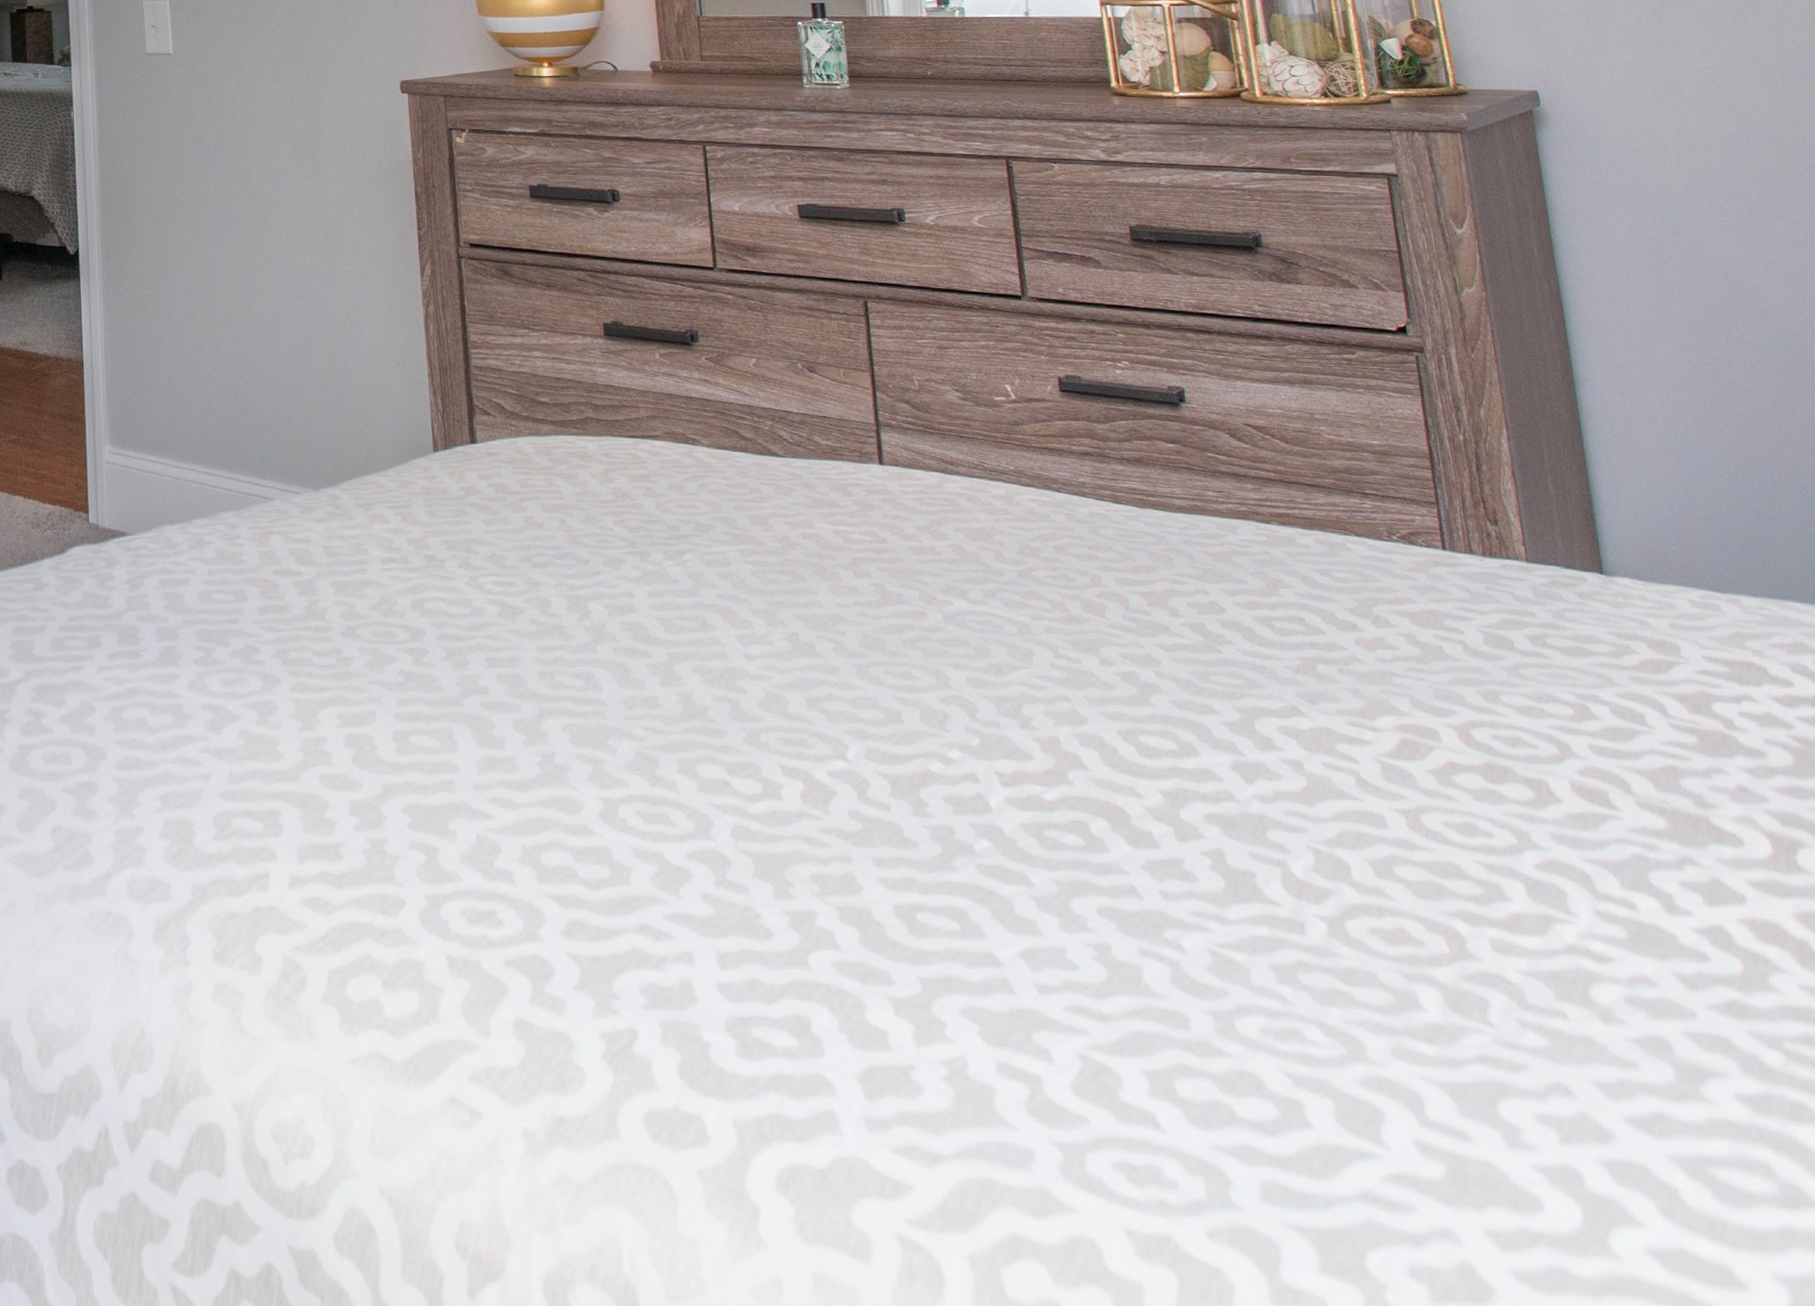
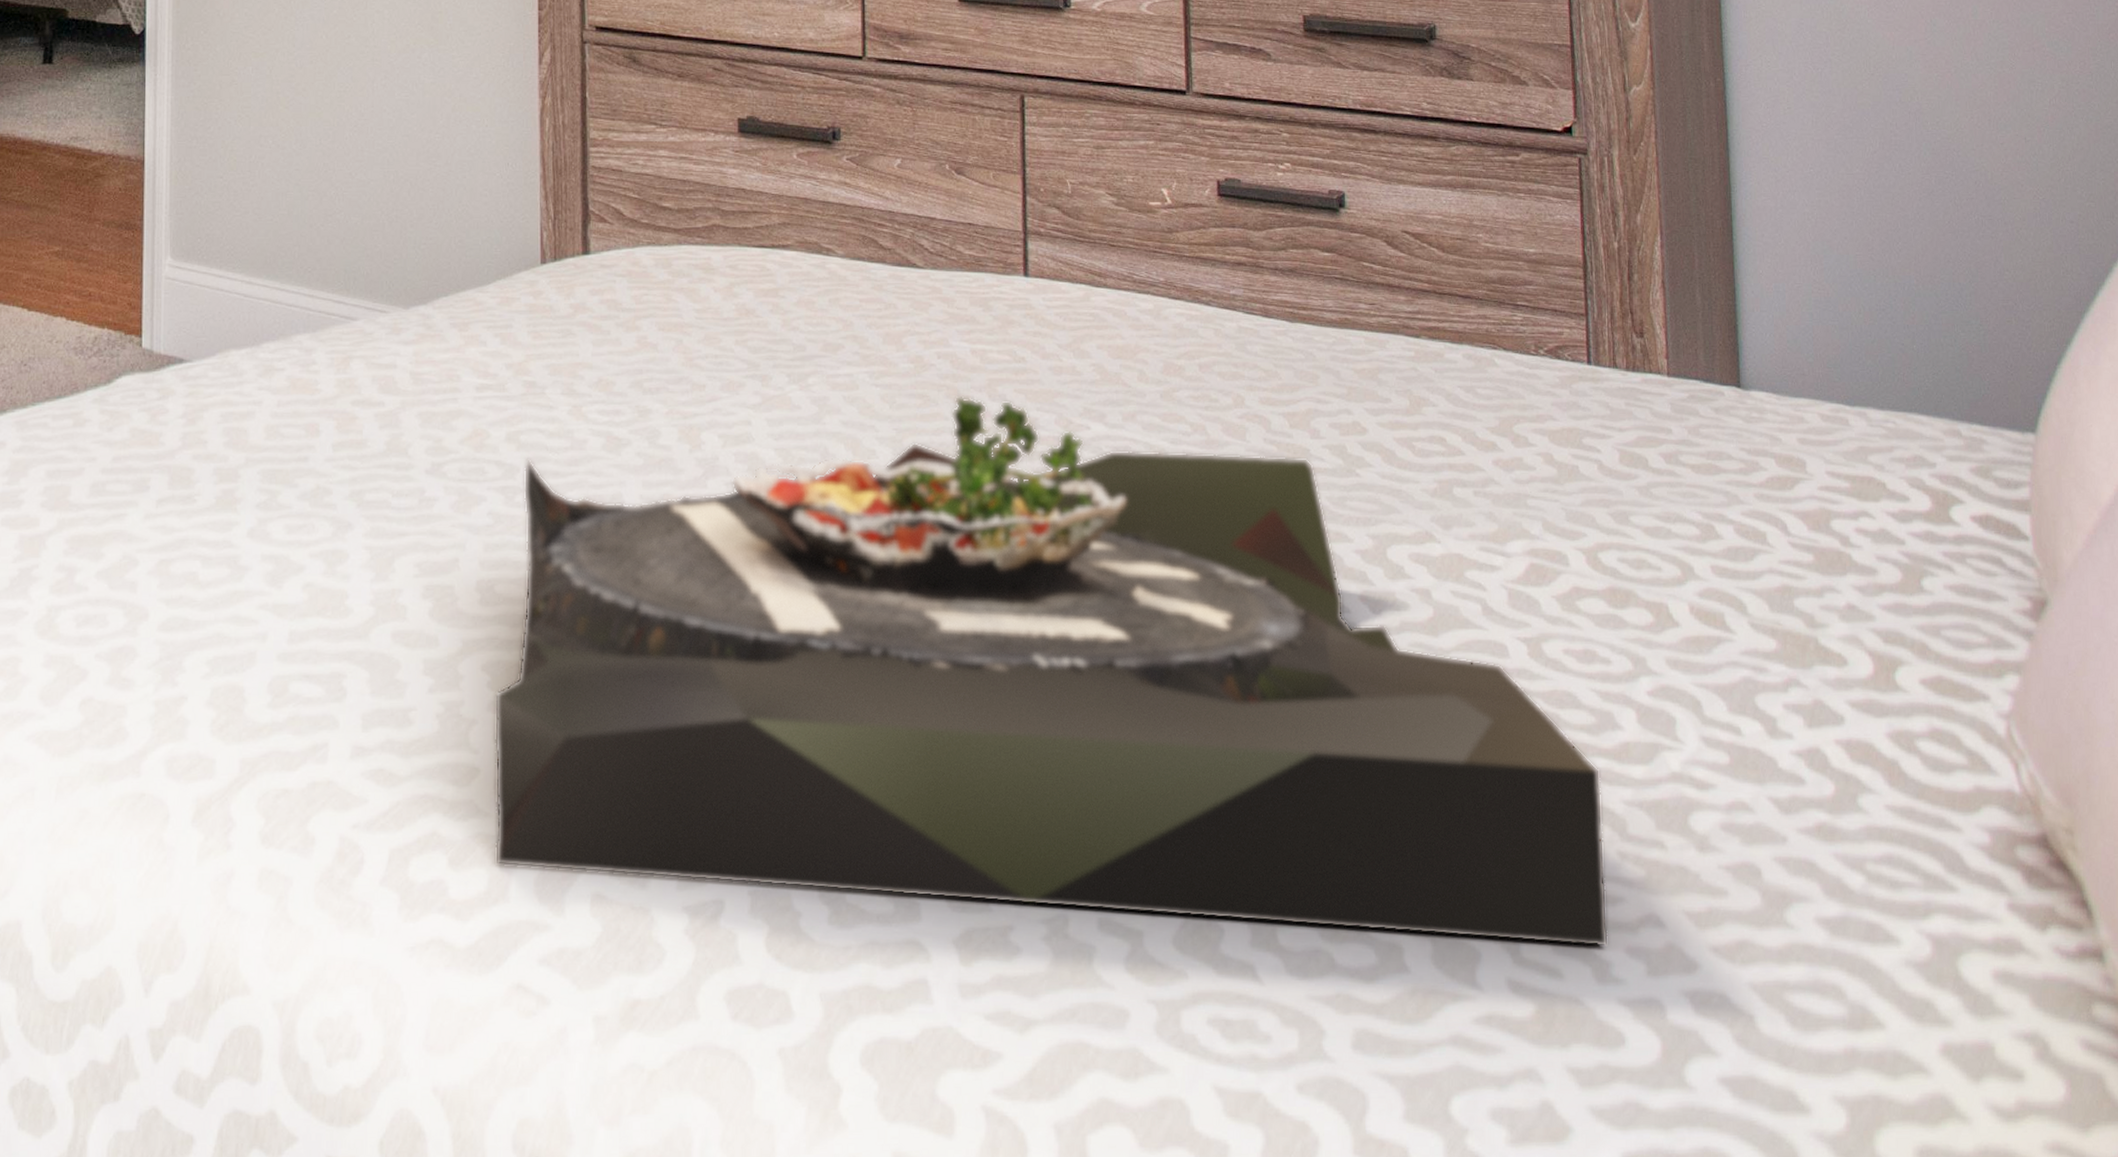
serving tray: none [414,572,1517,1114] -> present [494,395,1609,948]

